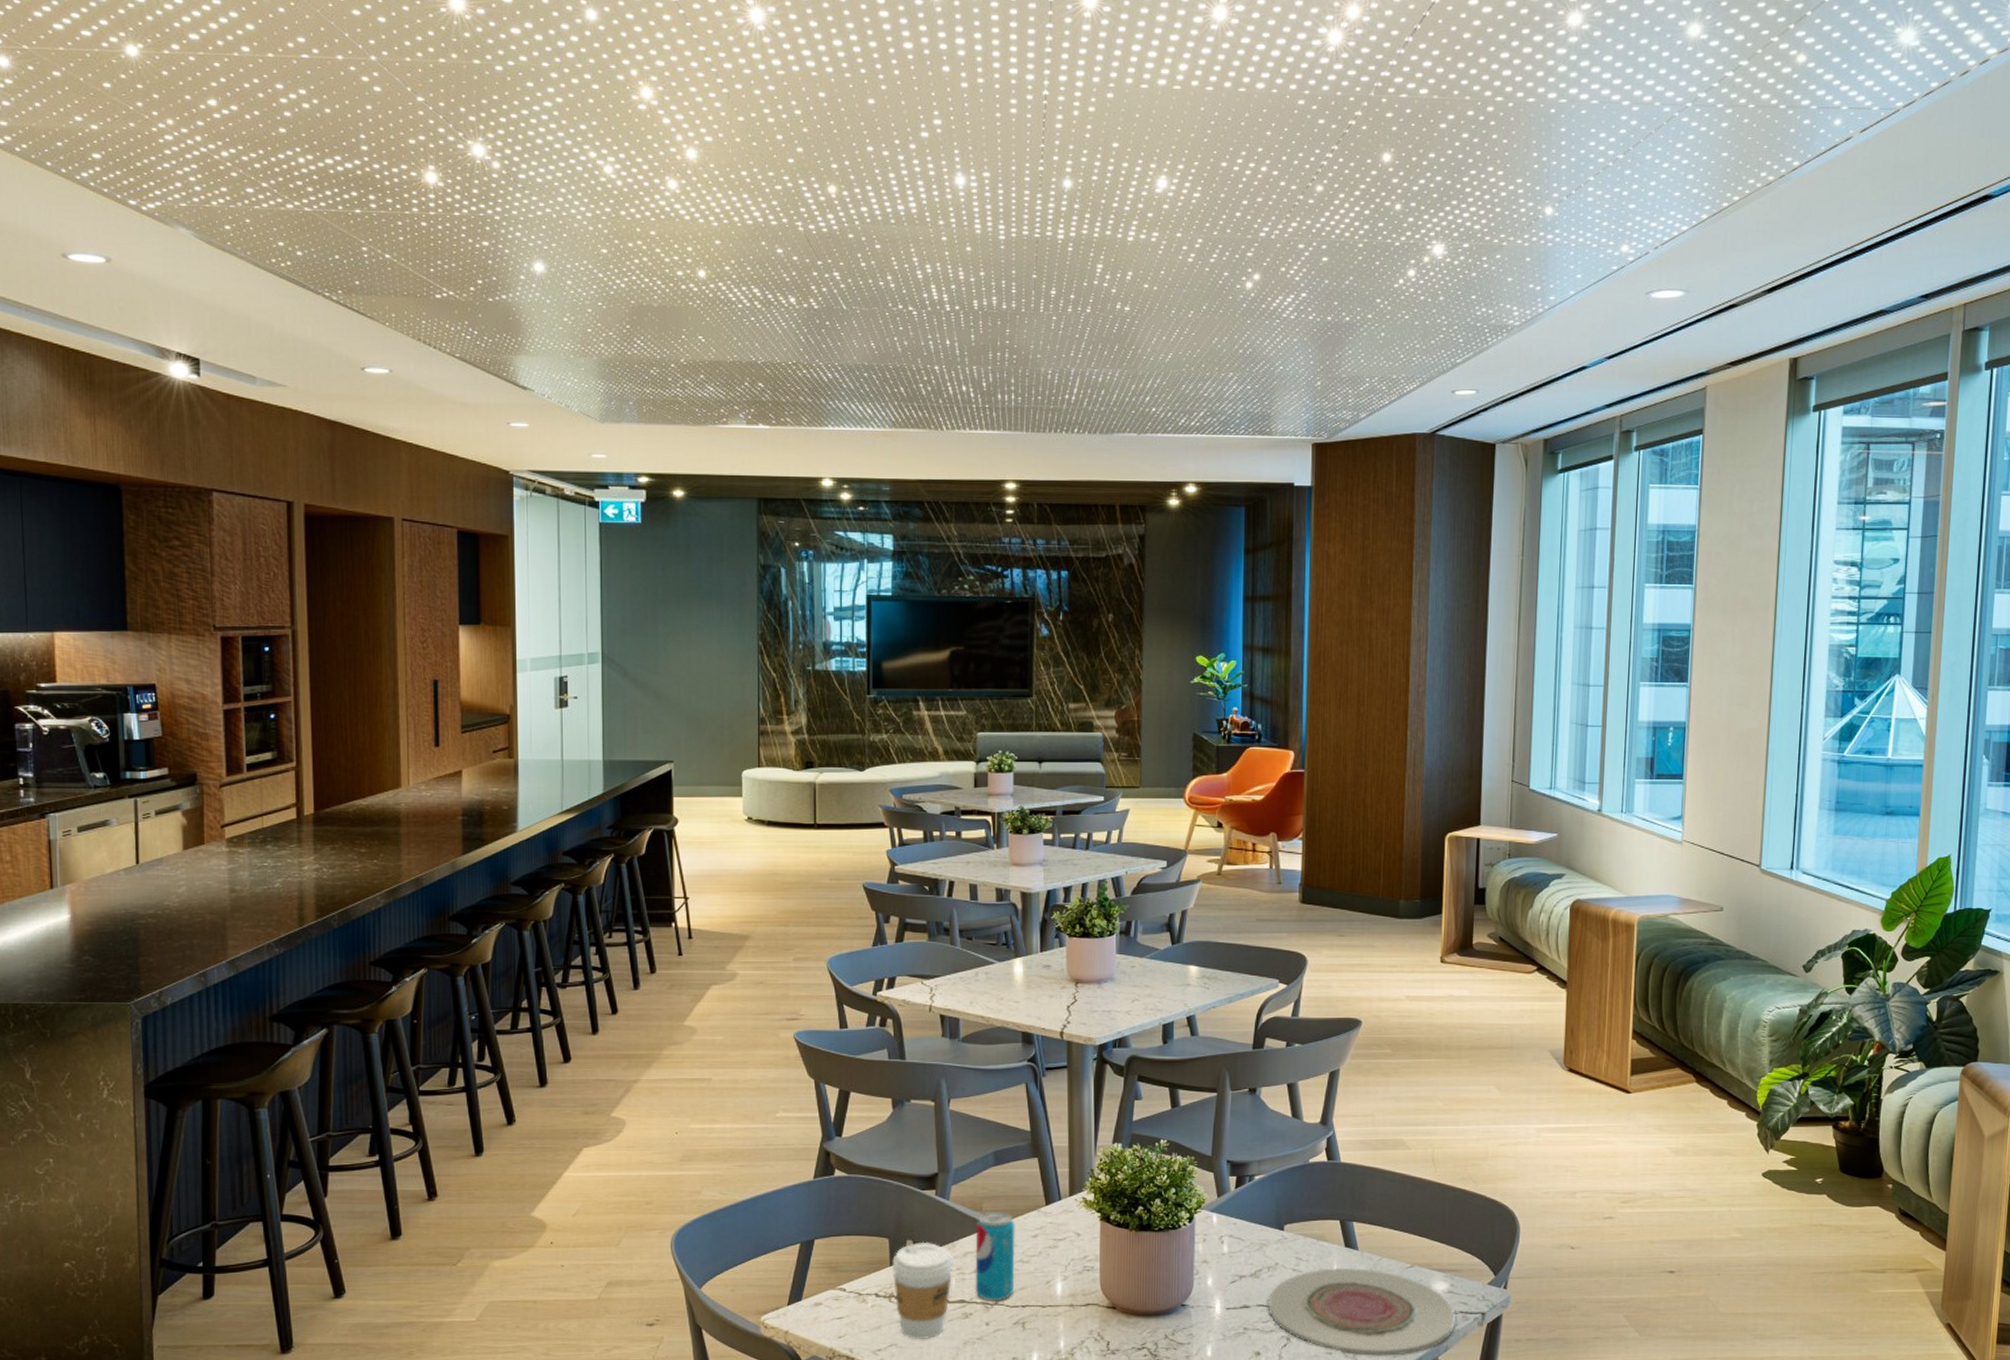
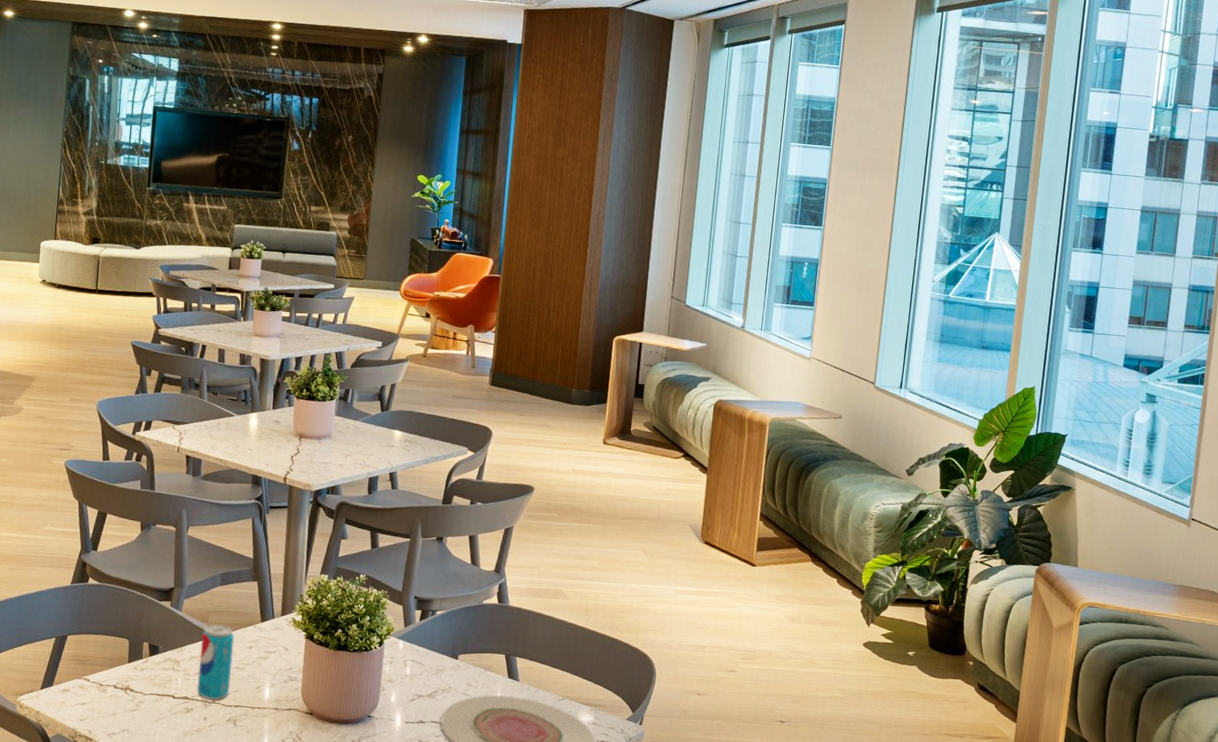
coffee cup: present [892,1241,954,1339] -> none [130,644,182,728]

